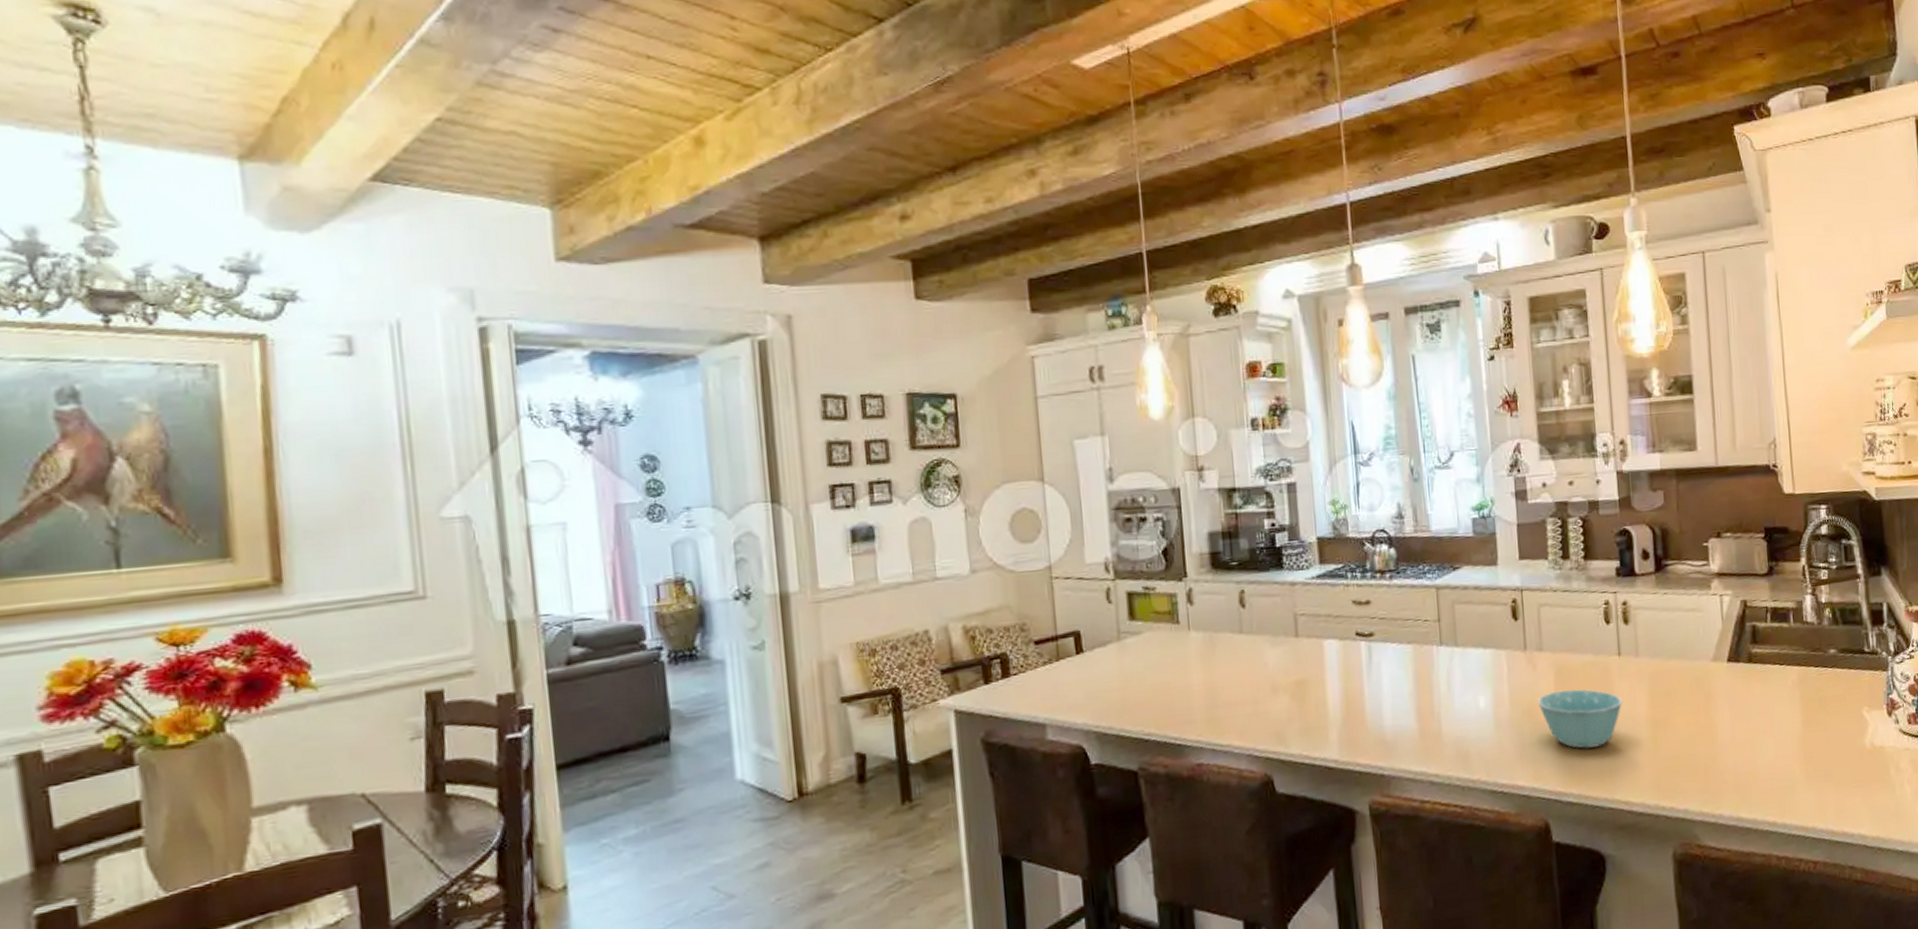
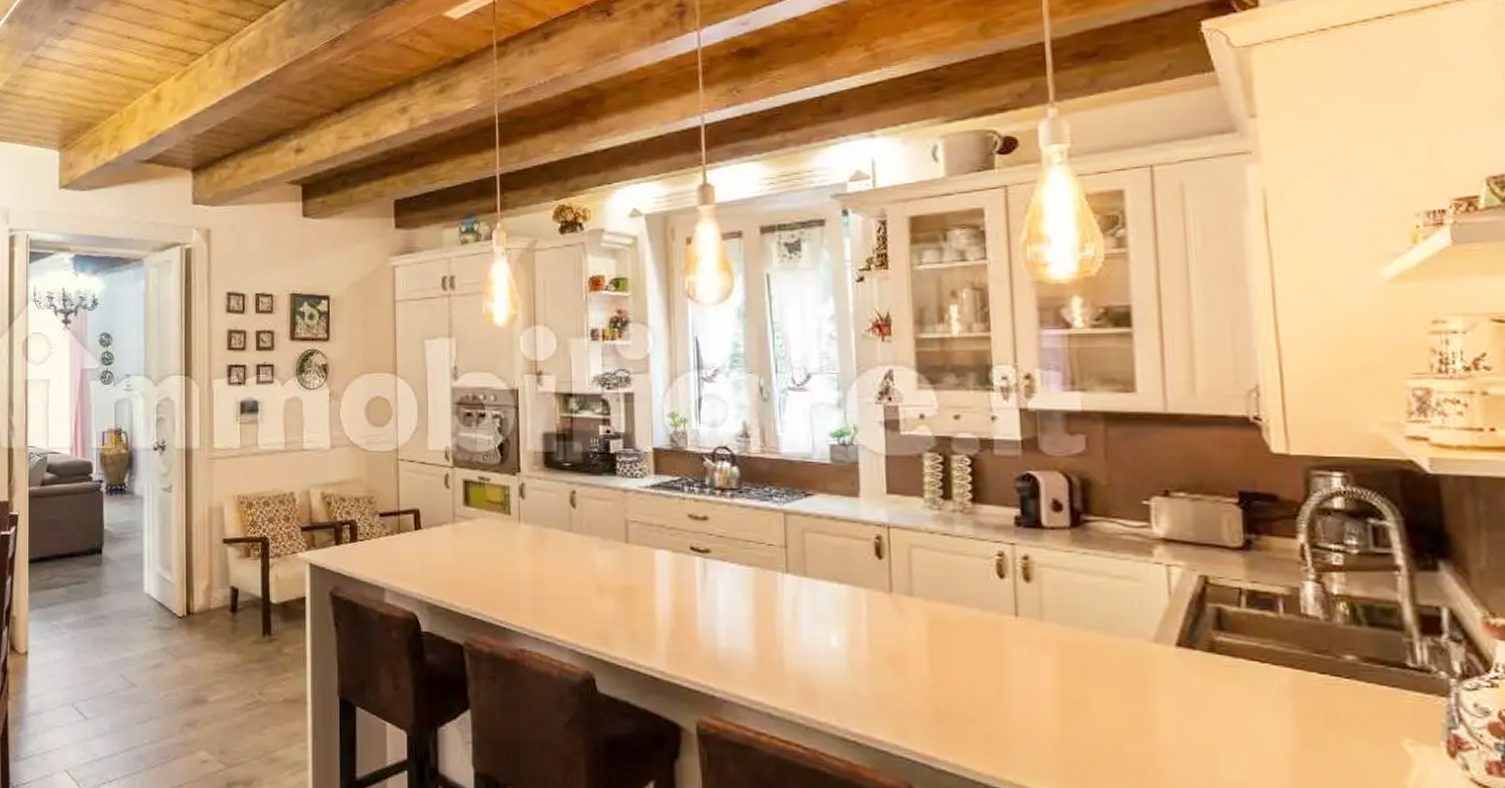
bowl: present [1537,689,1622,749] -> none [904,644,1019,716]

